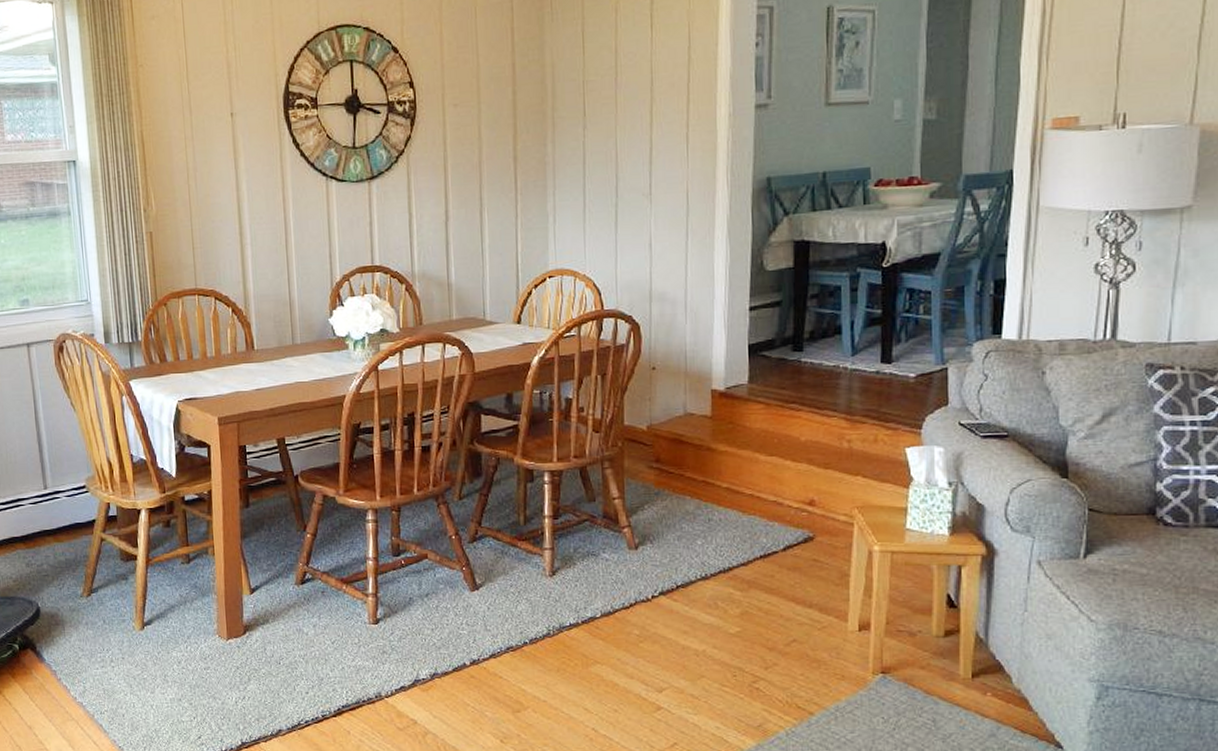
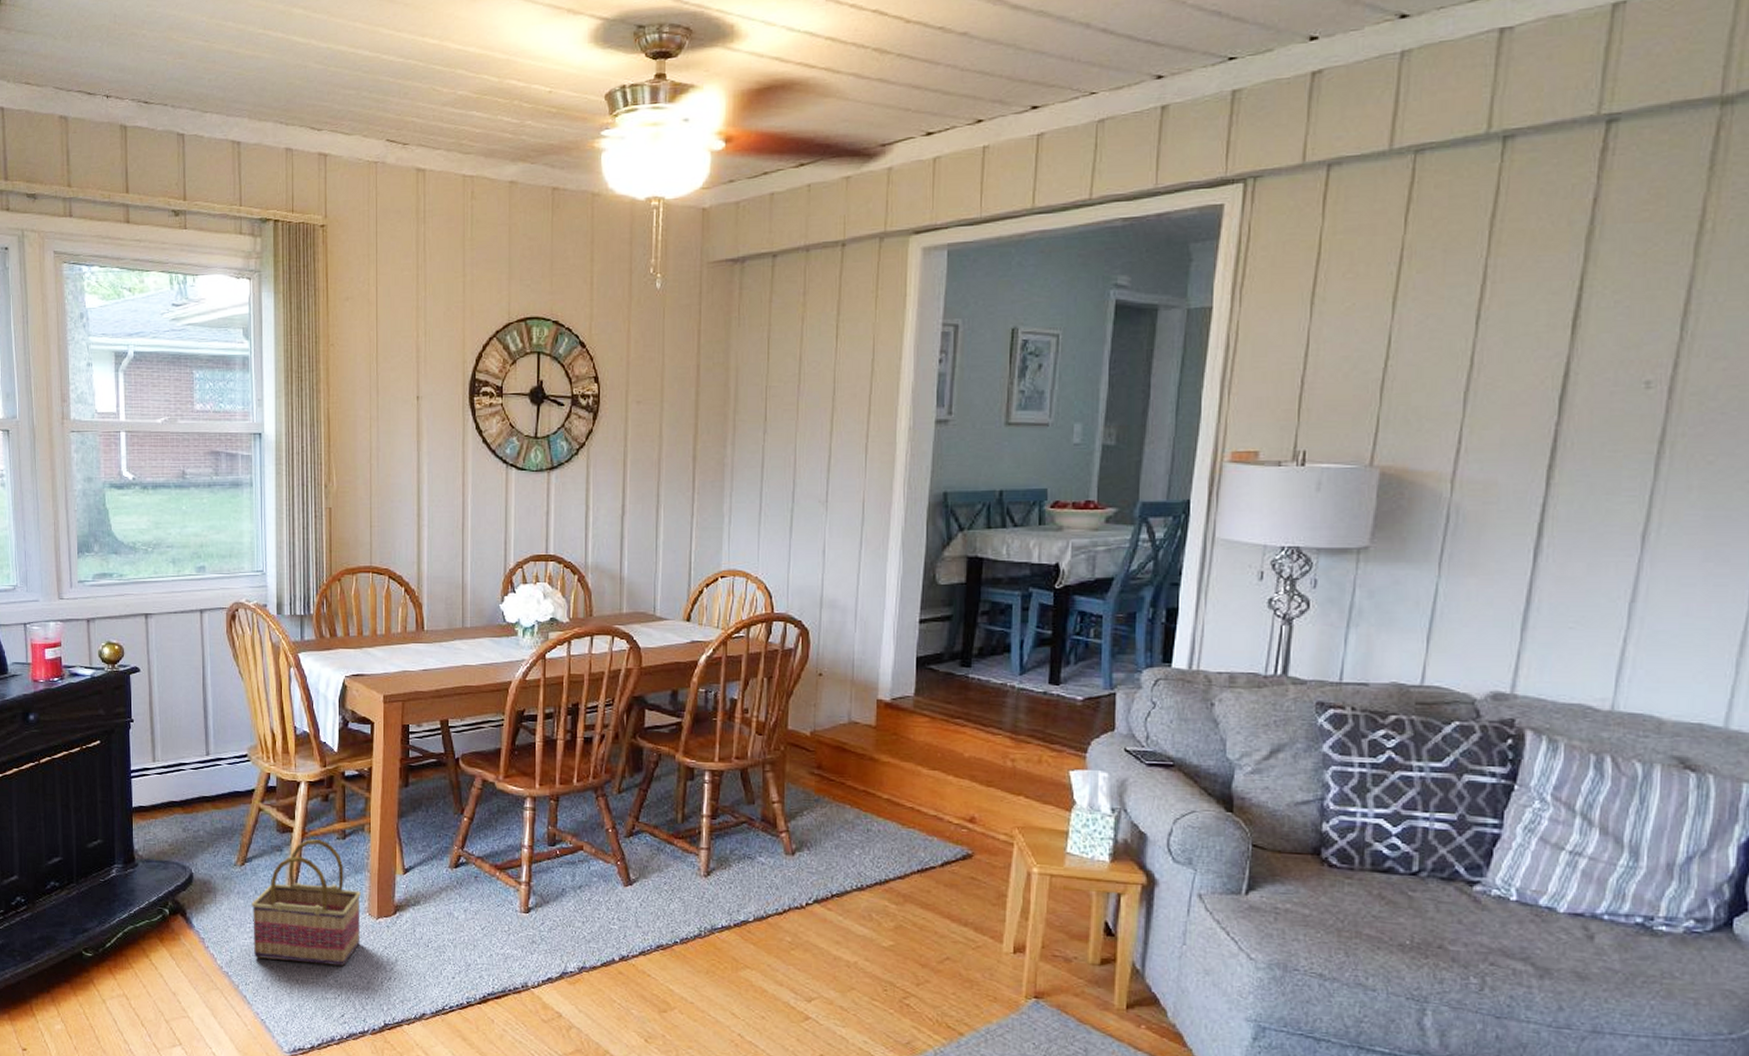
basket: none [100,565,211,689] -> present [251,839,361,966]

